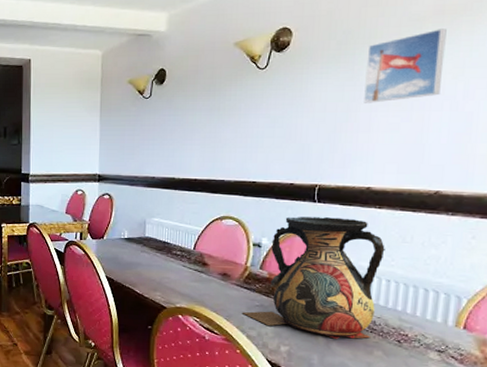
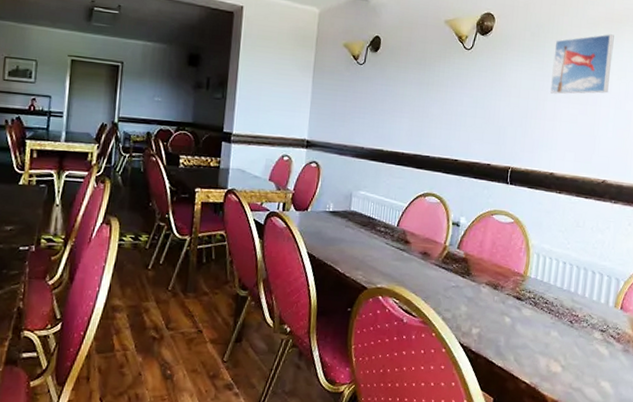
vase: present [241,216,385,339] -> none [438,197,563,320]

